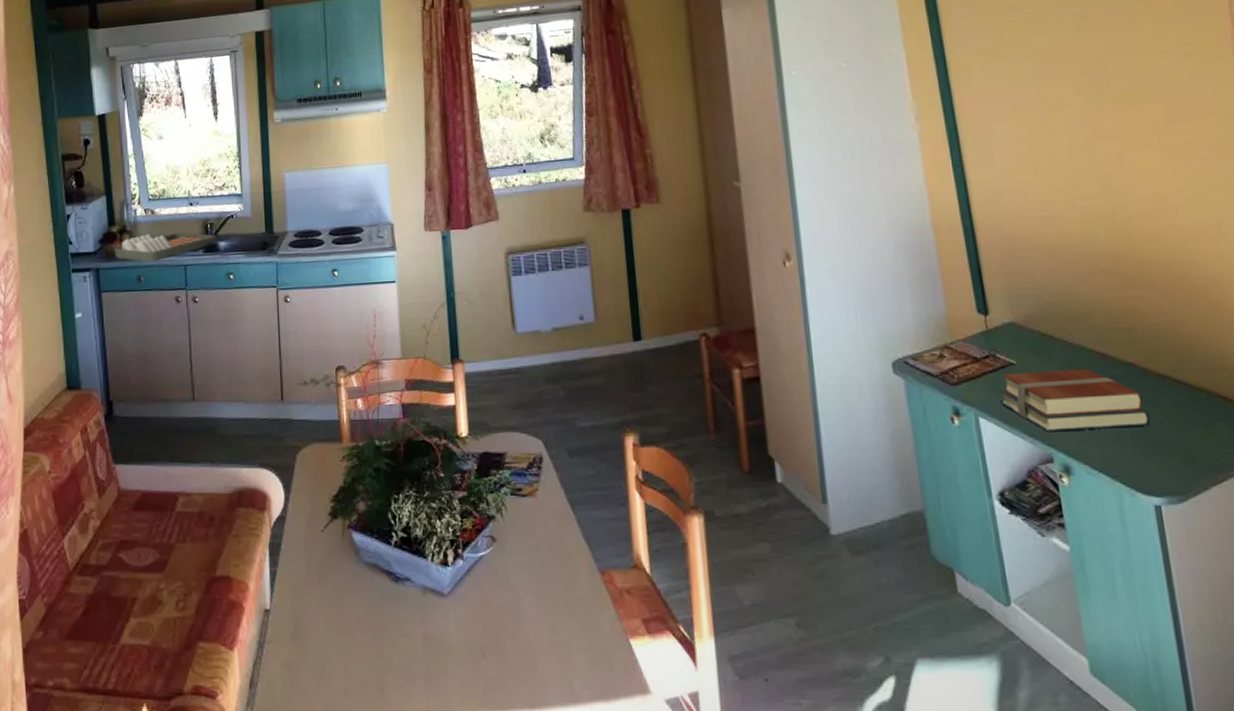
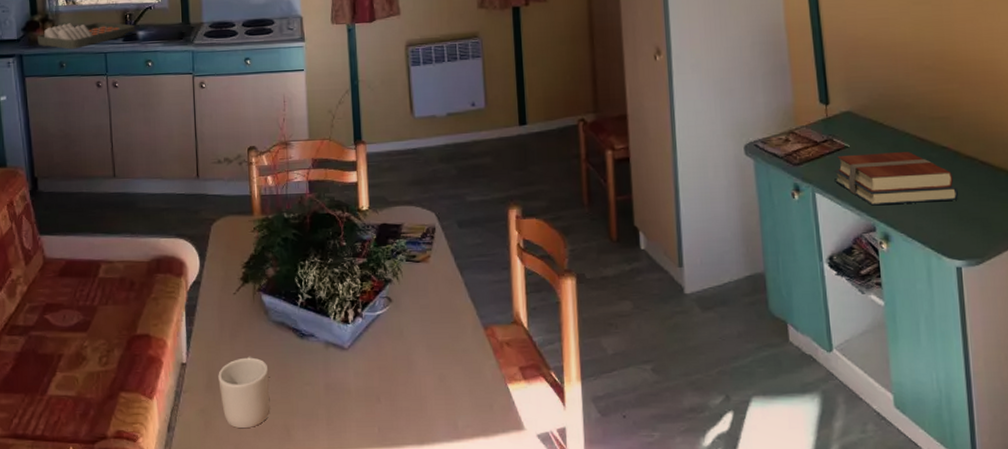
mug: none [304,602,363,686] -> present [218,356,271,429]

